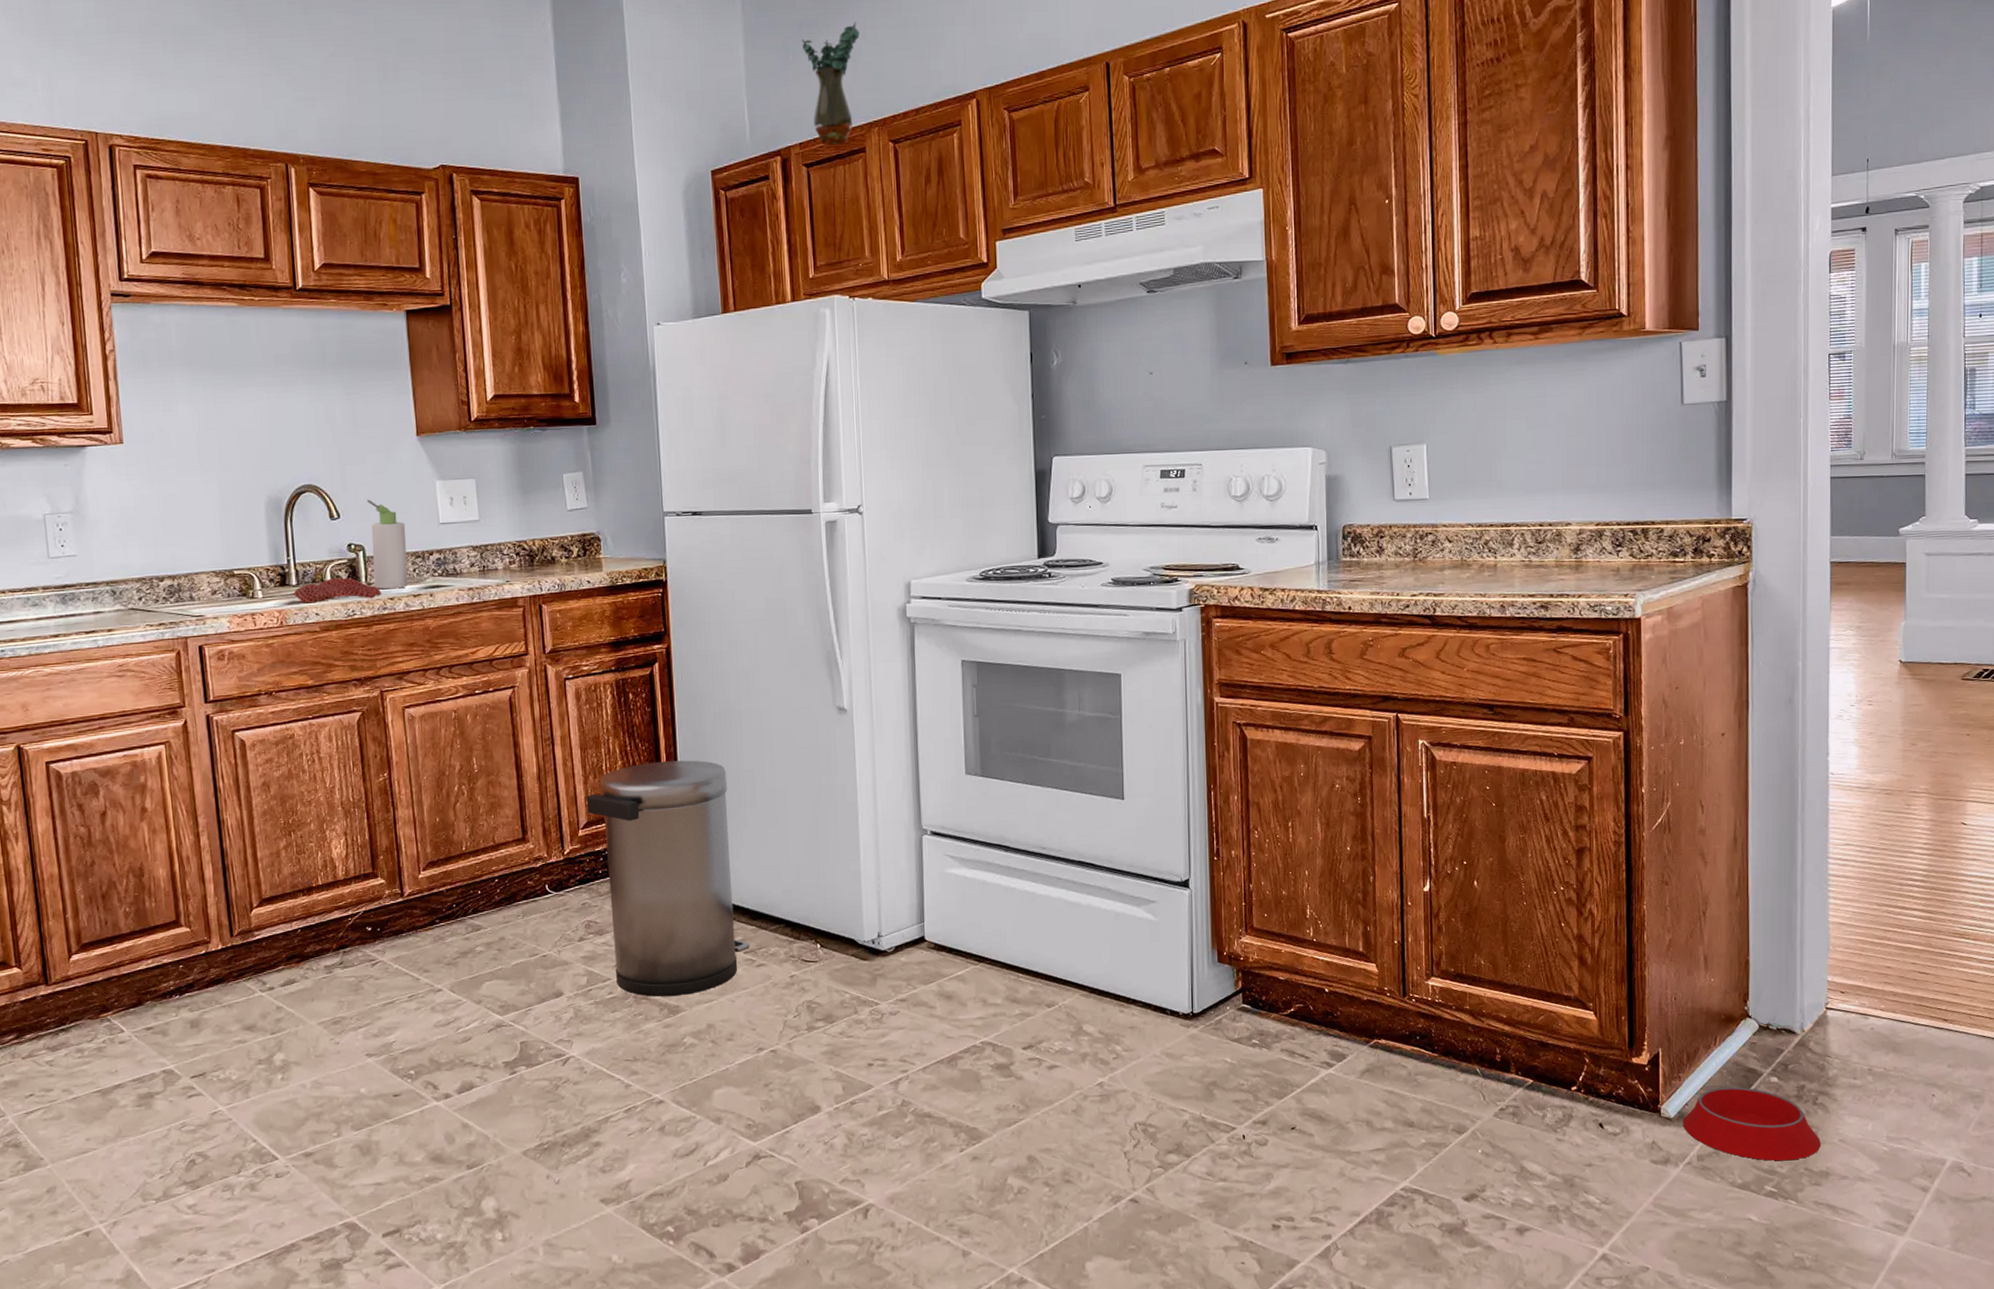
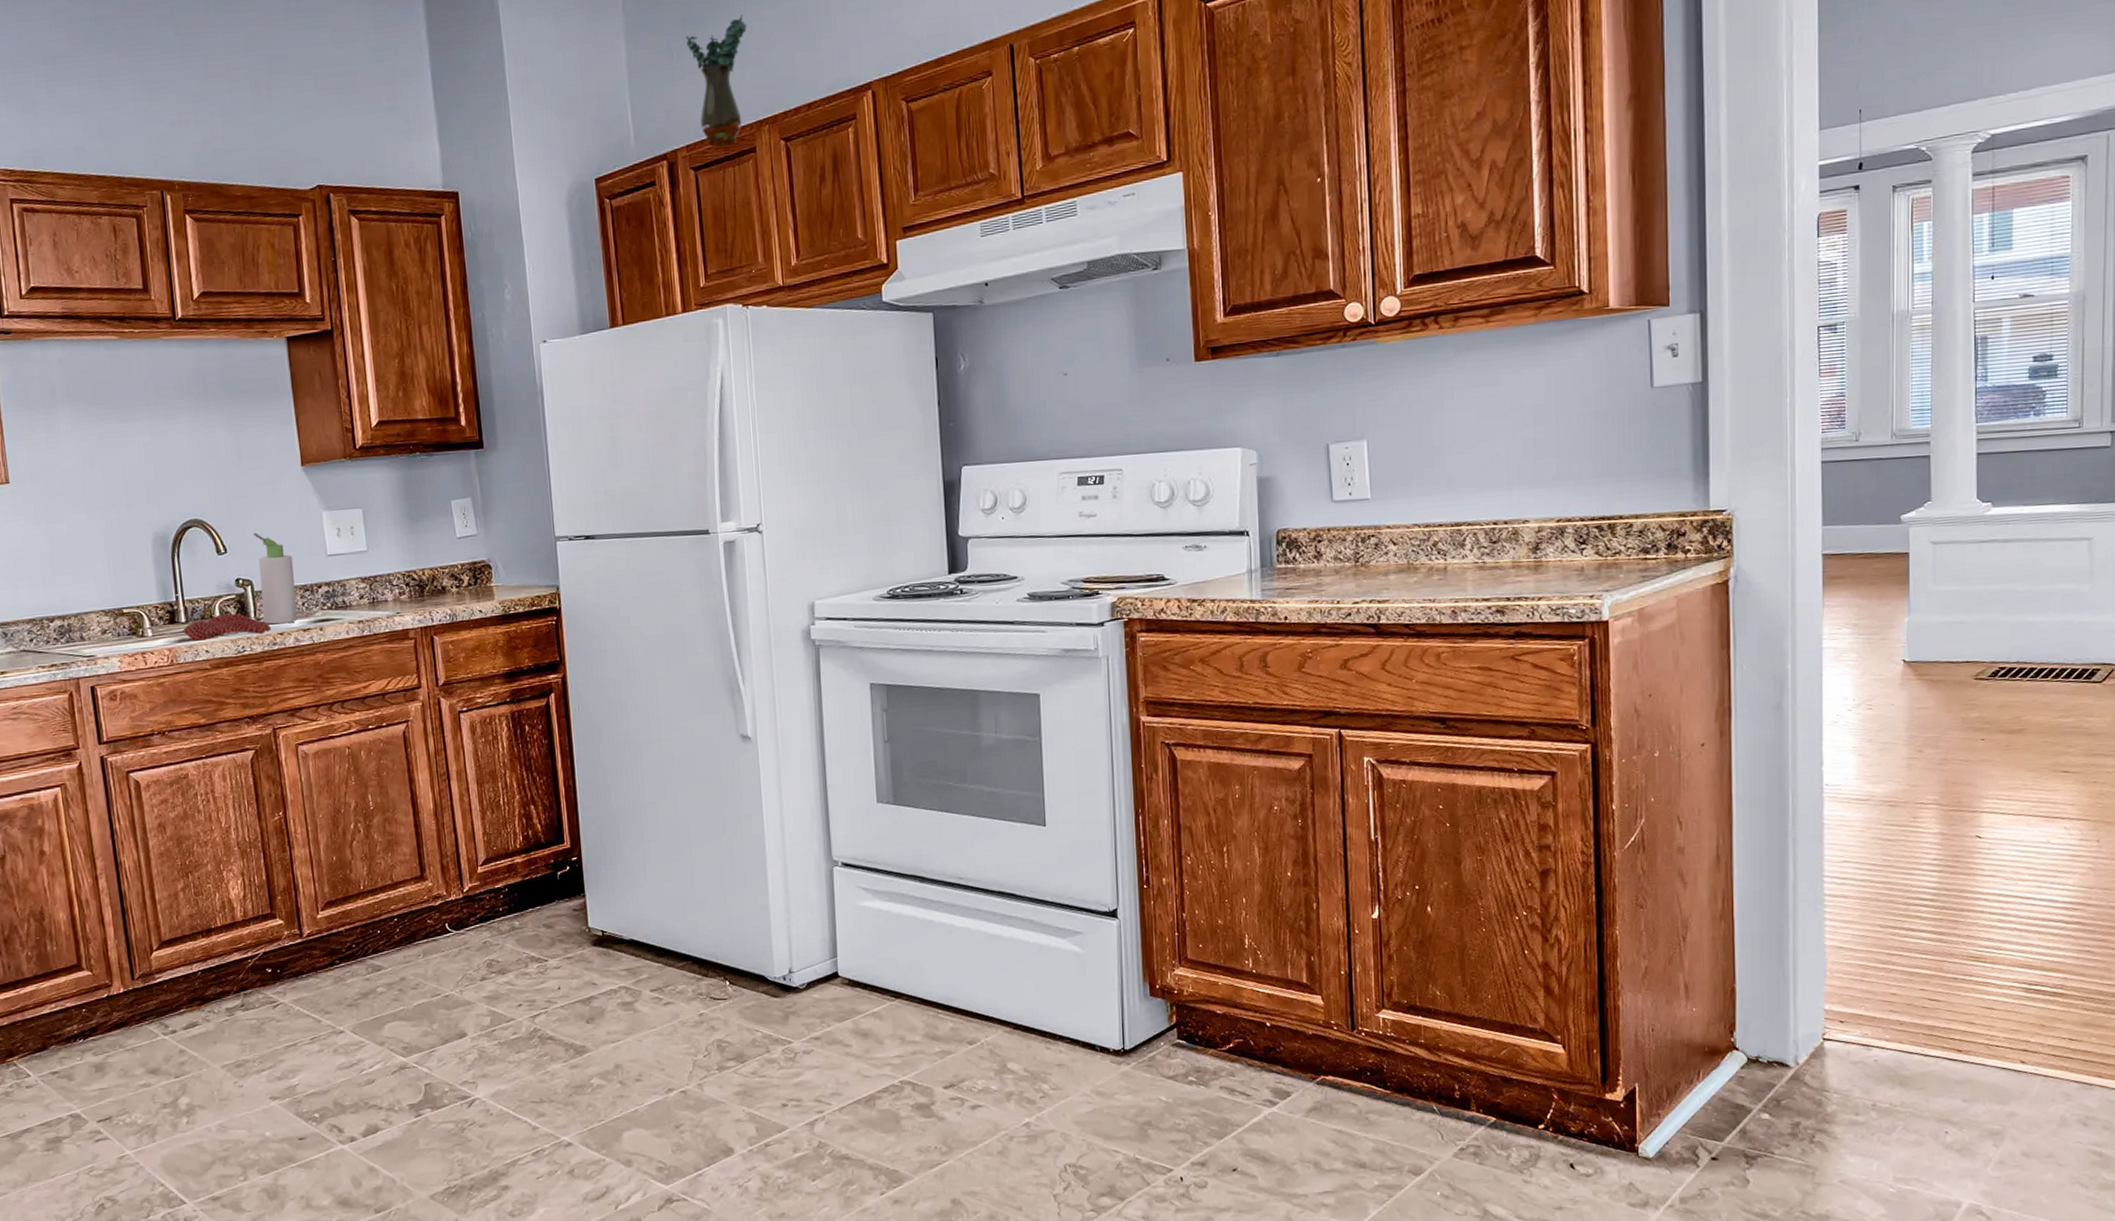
pedal bin: present [586,760,750,997] -> none [484,793,657,1037]
pet bowl: present [1683,1086,1821,1161] -> none [1664,1124,1819,1204]

